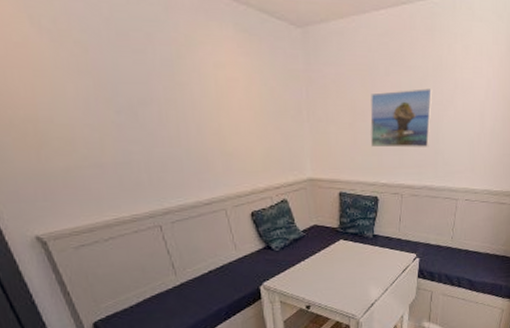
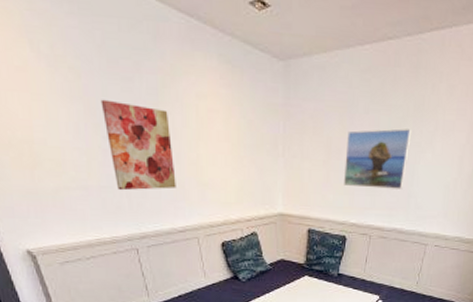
wall art: none [111,73,199,166] -> present [100,99,176,191]

